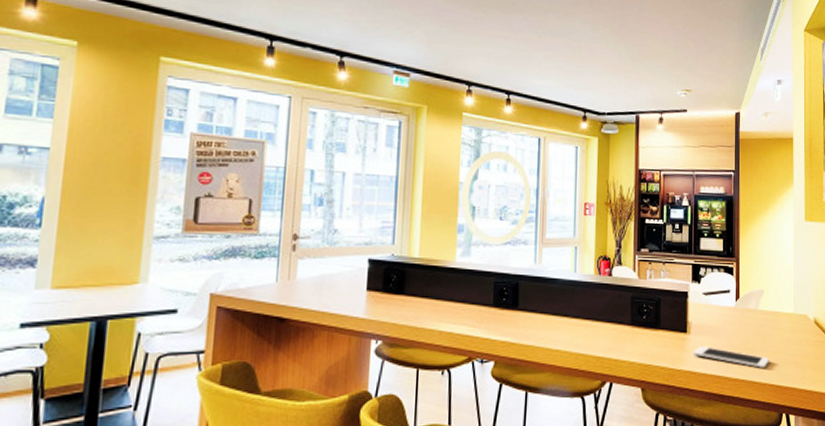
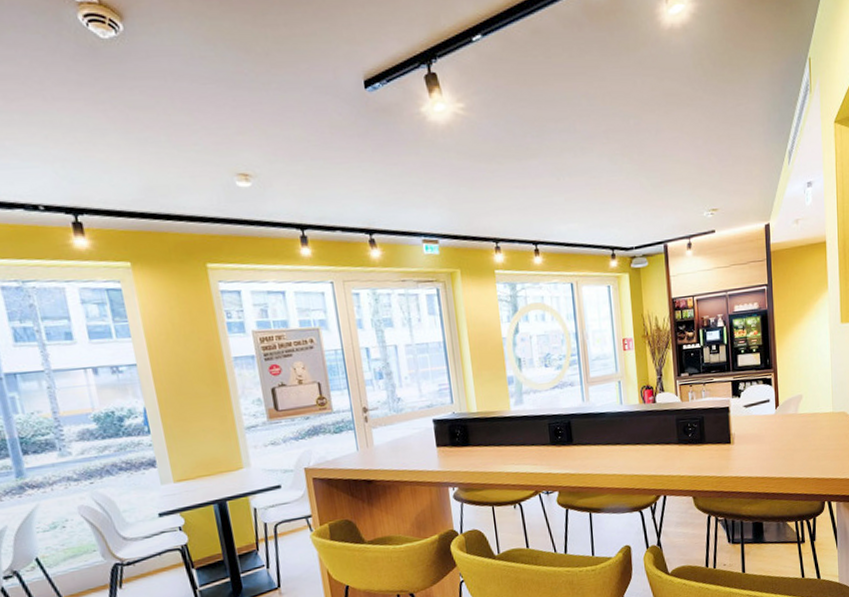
cell phone: present [693,346,770,369] -> none [738,453,811,466]

